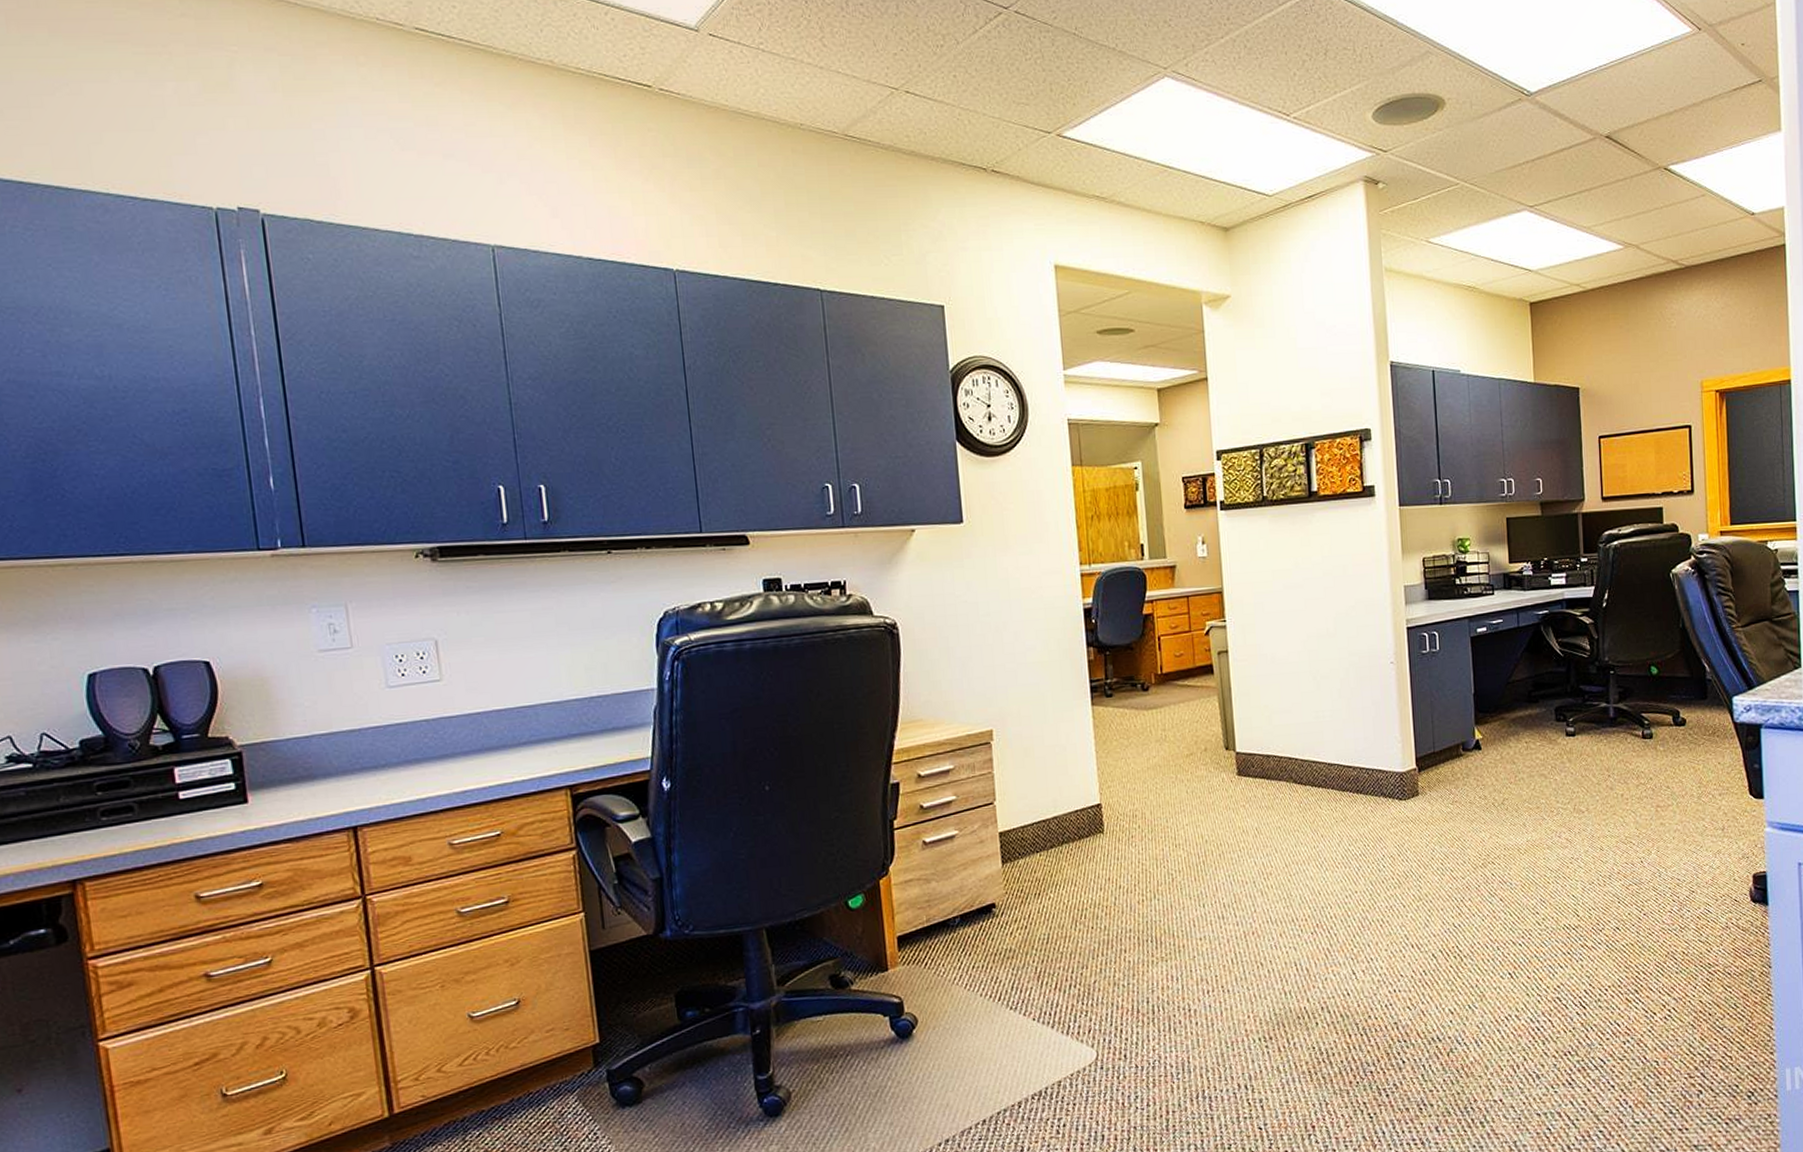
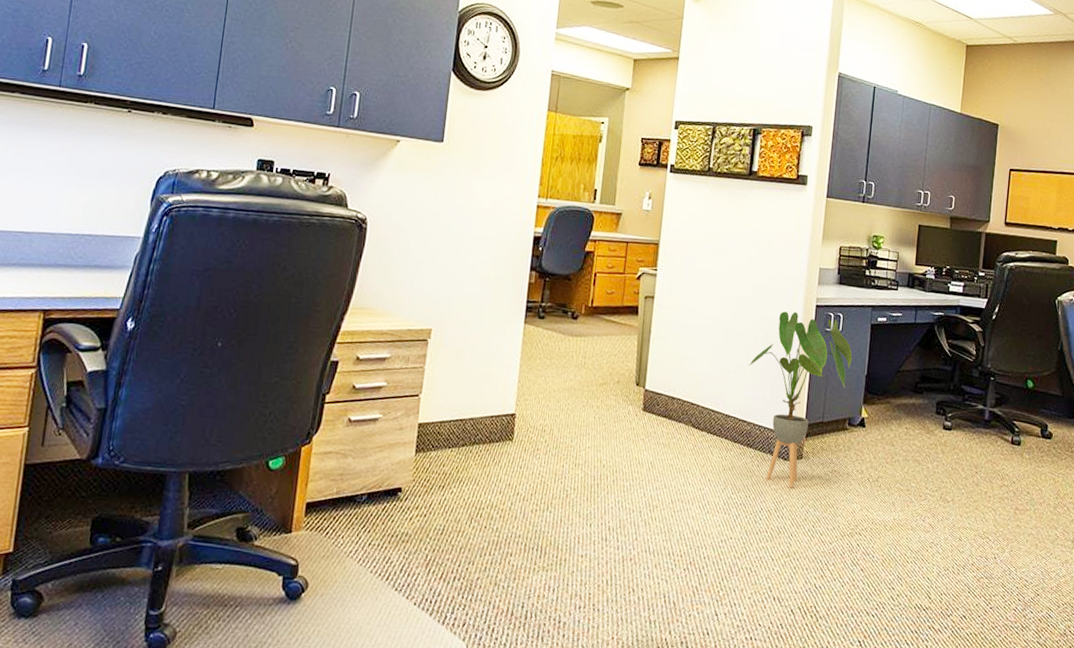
house plant: none [1343,638,1456,827] -> present [748,311,852,487]

